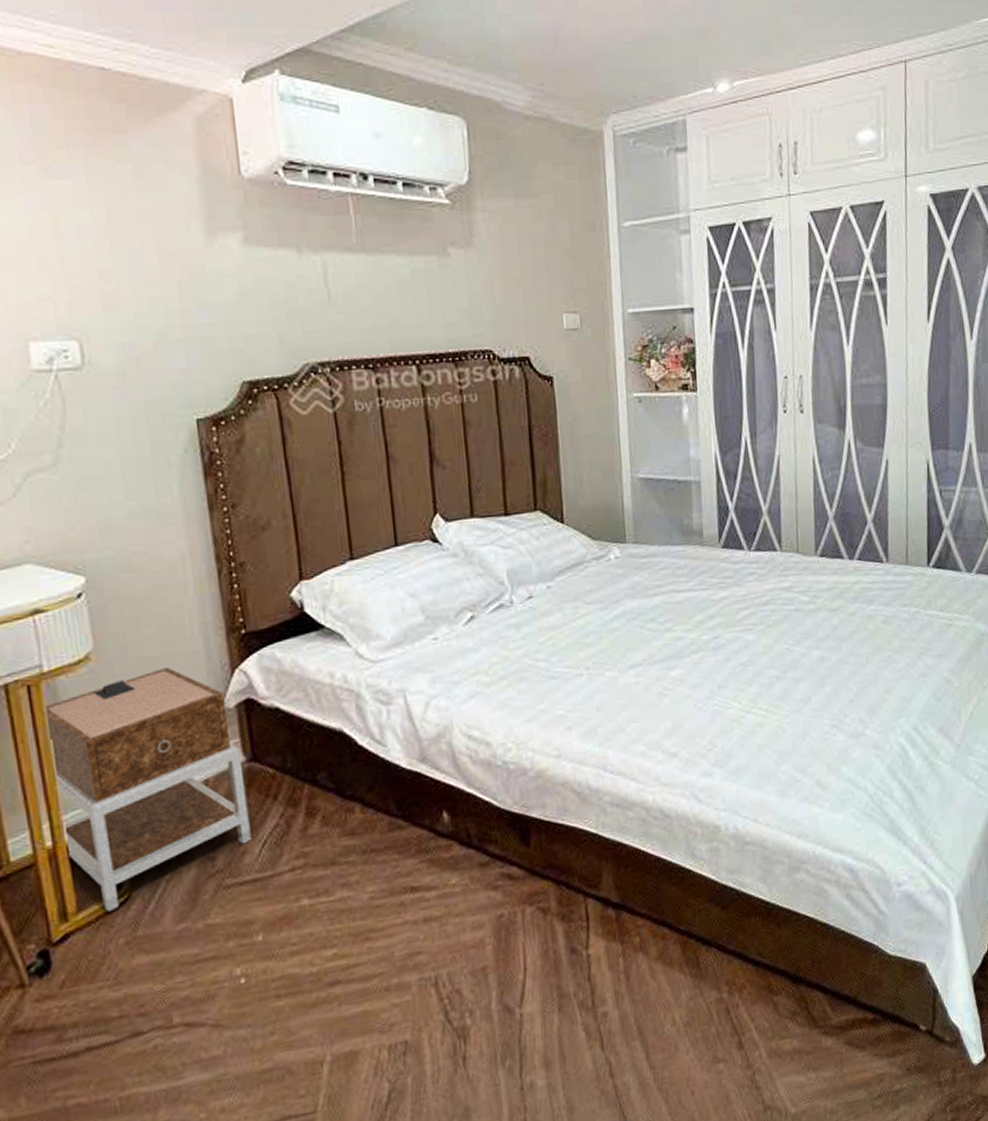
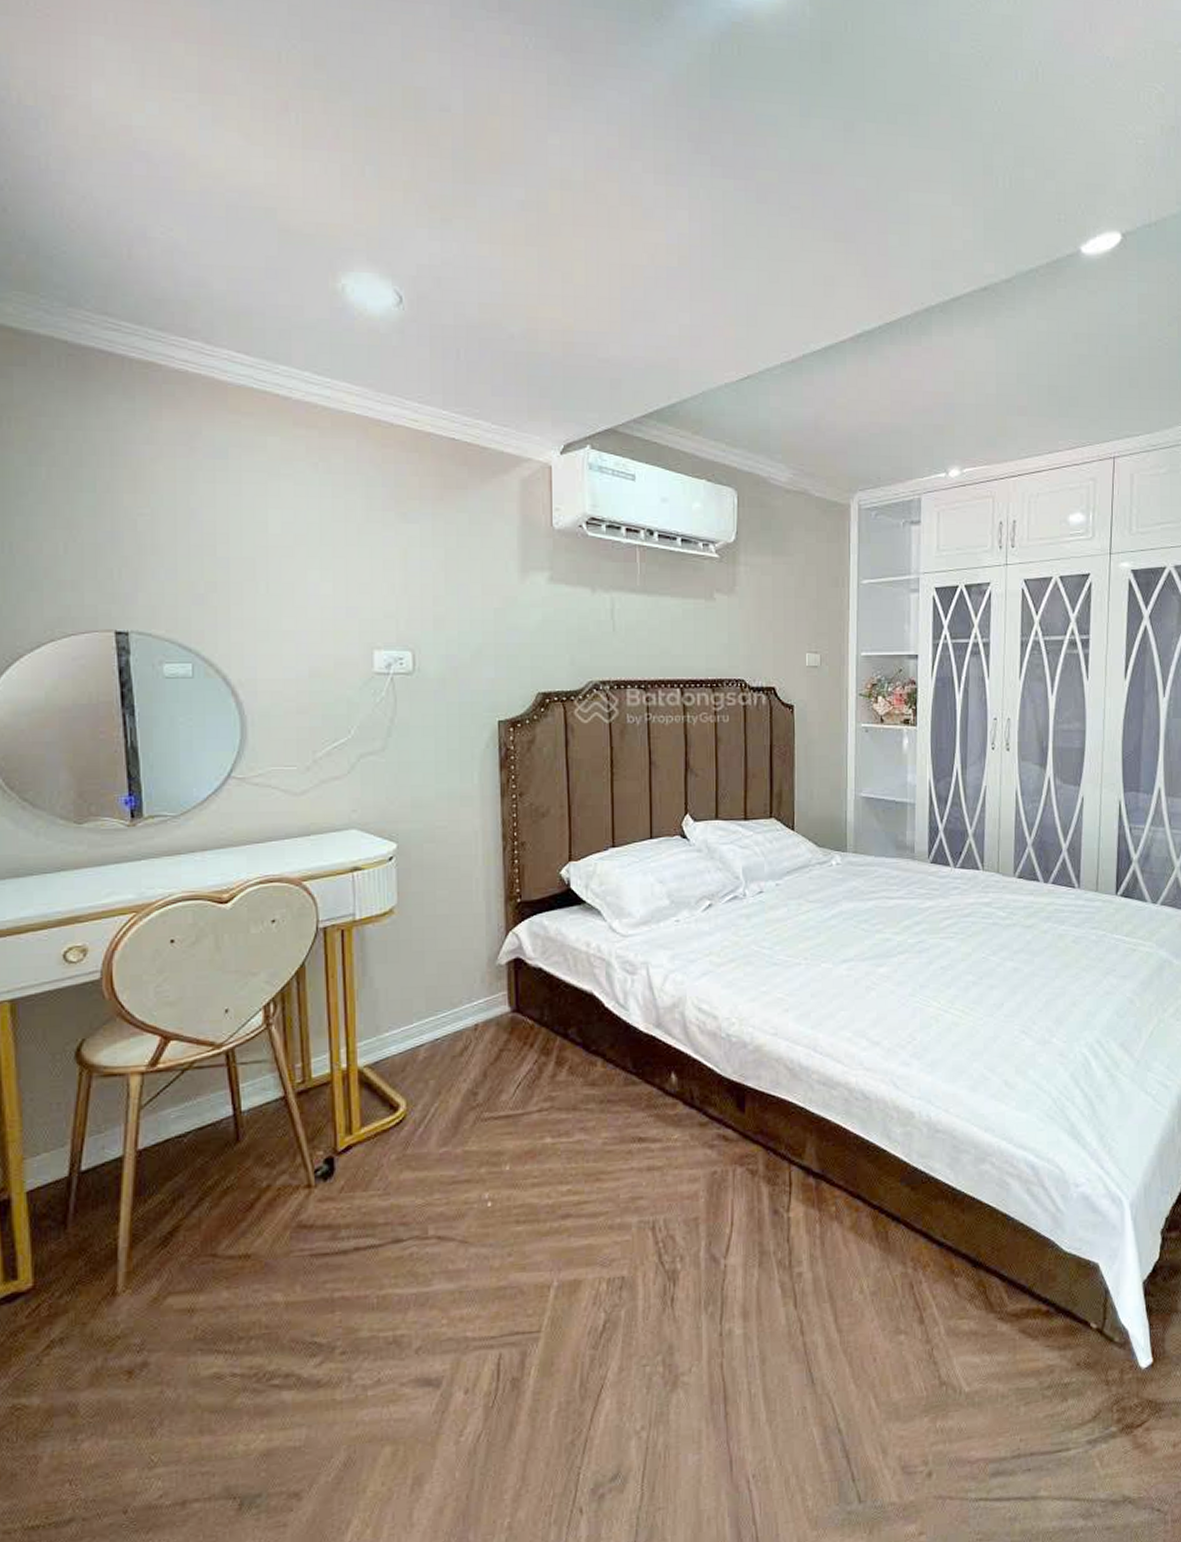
nightstand: present [46,668,252,913] -> none [354,925,509,1131]

